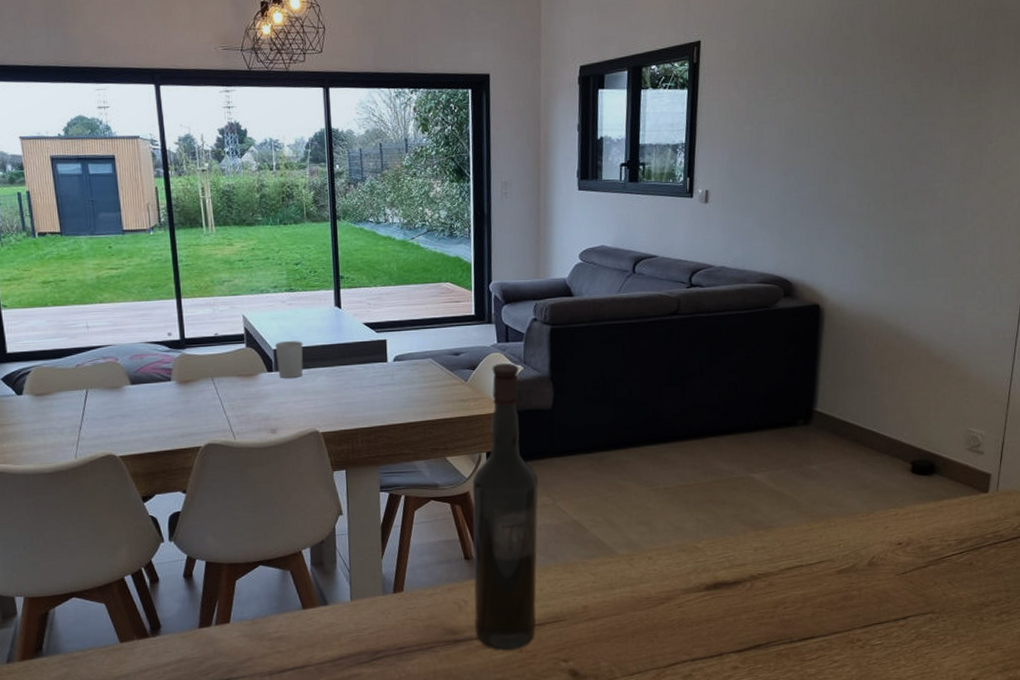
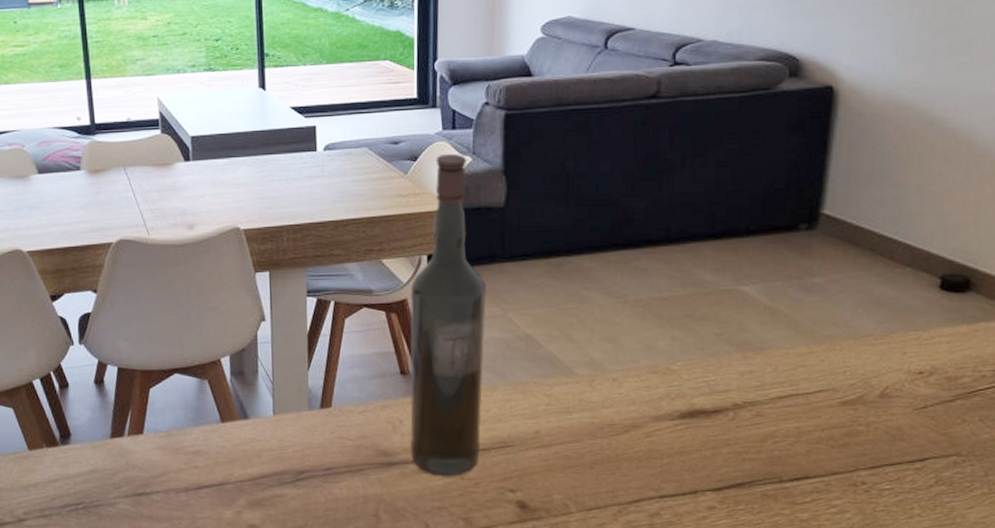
candle holder: present [275,341,303,378] -> none [192,127,224,168]

